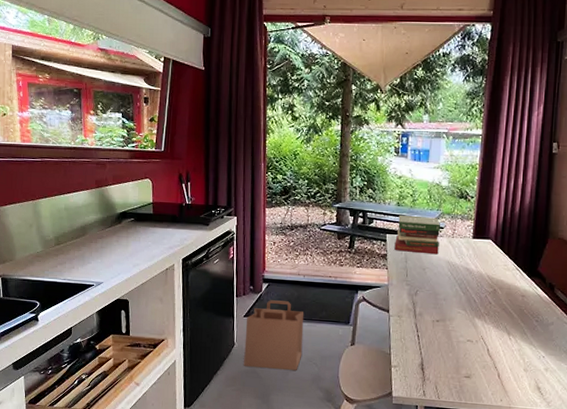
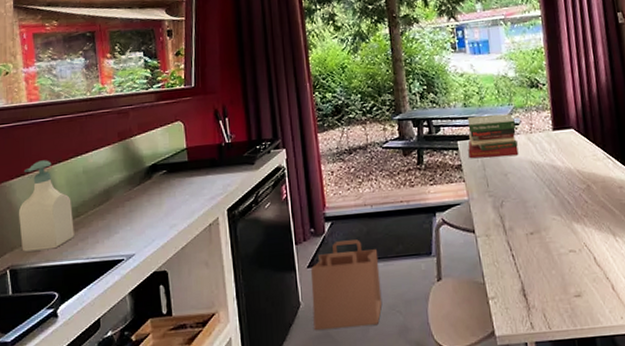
soap bottle: none [10,193,55,267] -> present [19,160,74,252]

